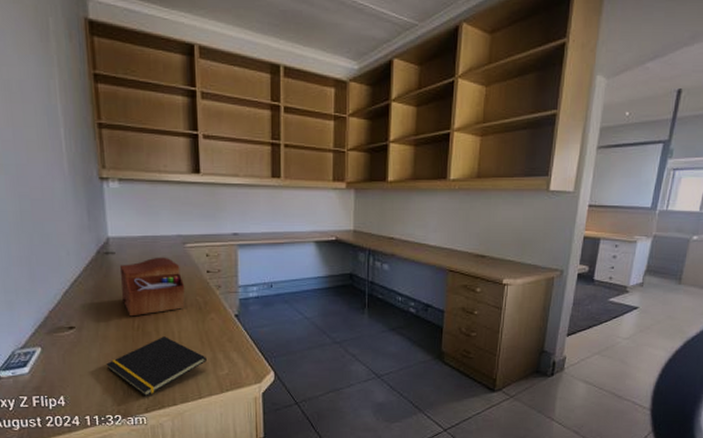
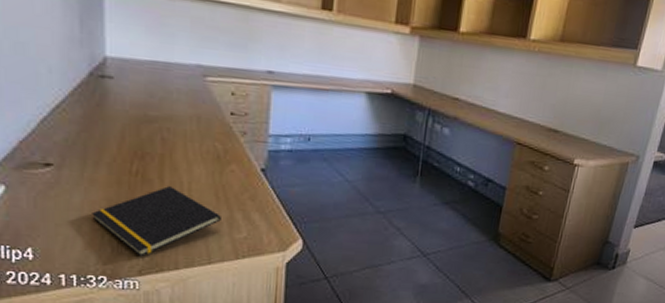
sewing box: present [119,257,185,317] -> none [117,88,202,159]

